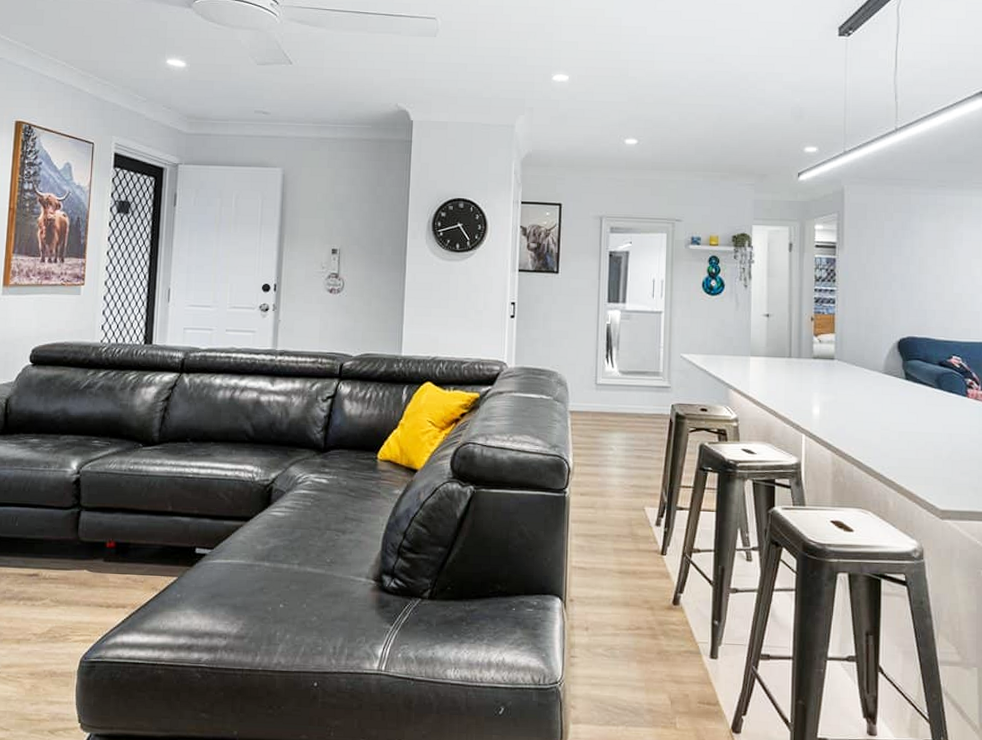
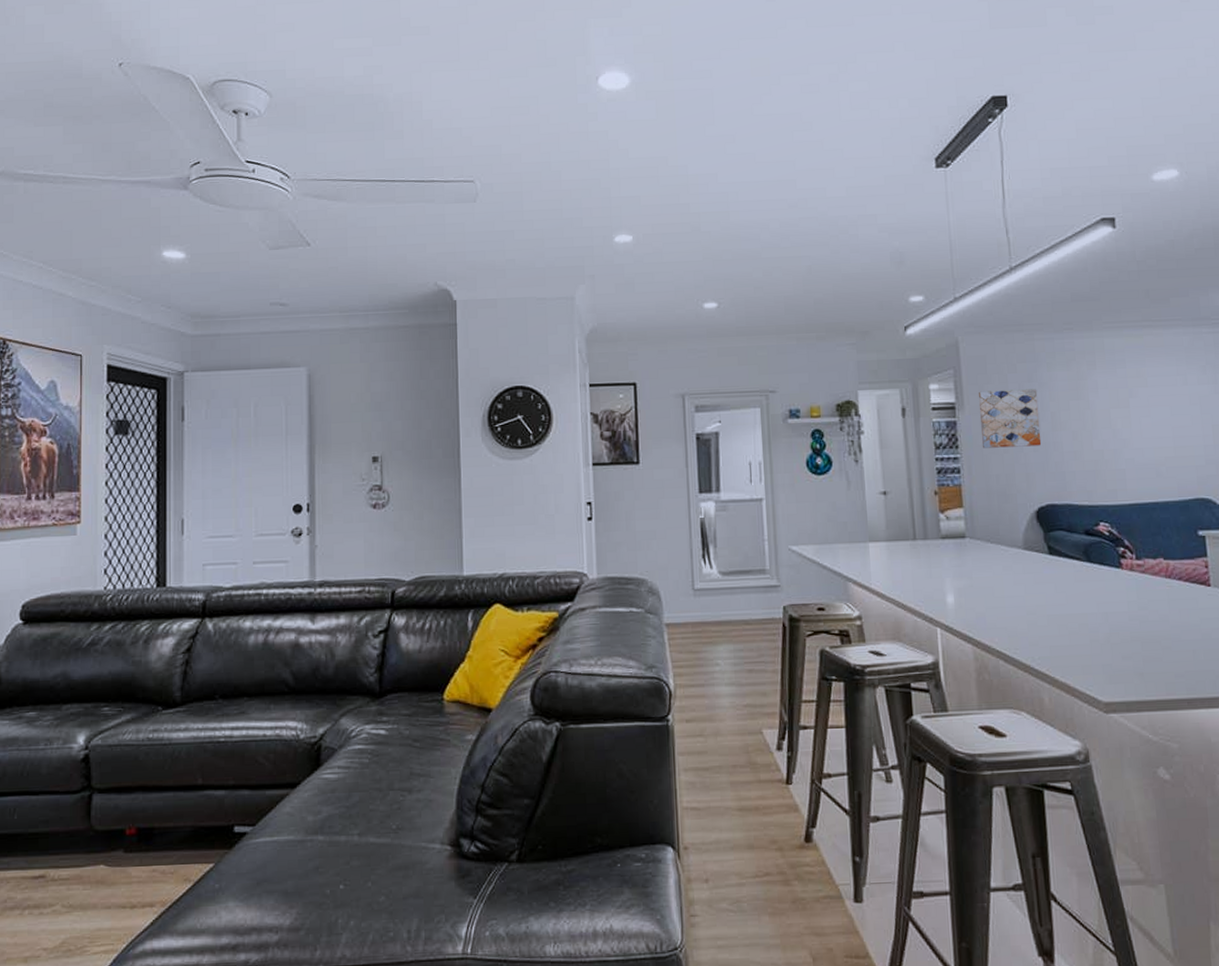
wall art: none [856,234,909,286] -> present [978,389,1042,448]

